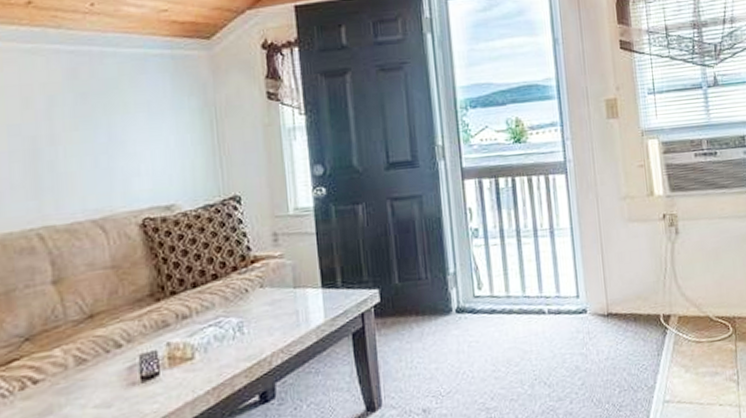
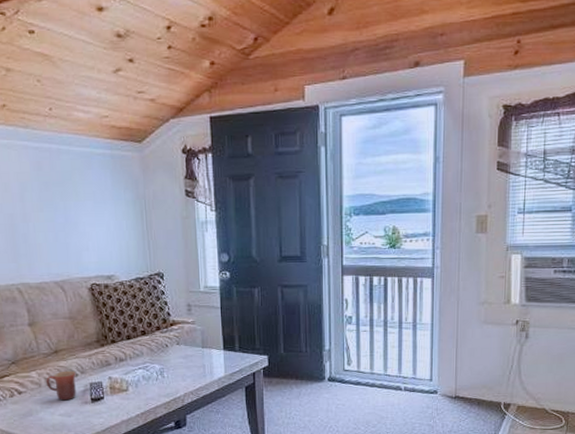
mug: none [75,340,120,386] -> present [46,370,76,401]

